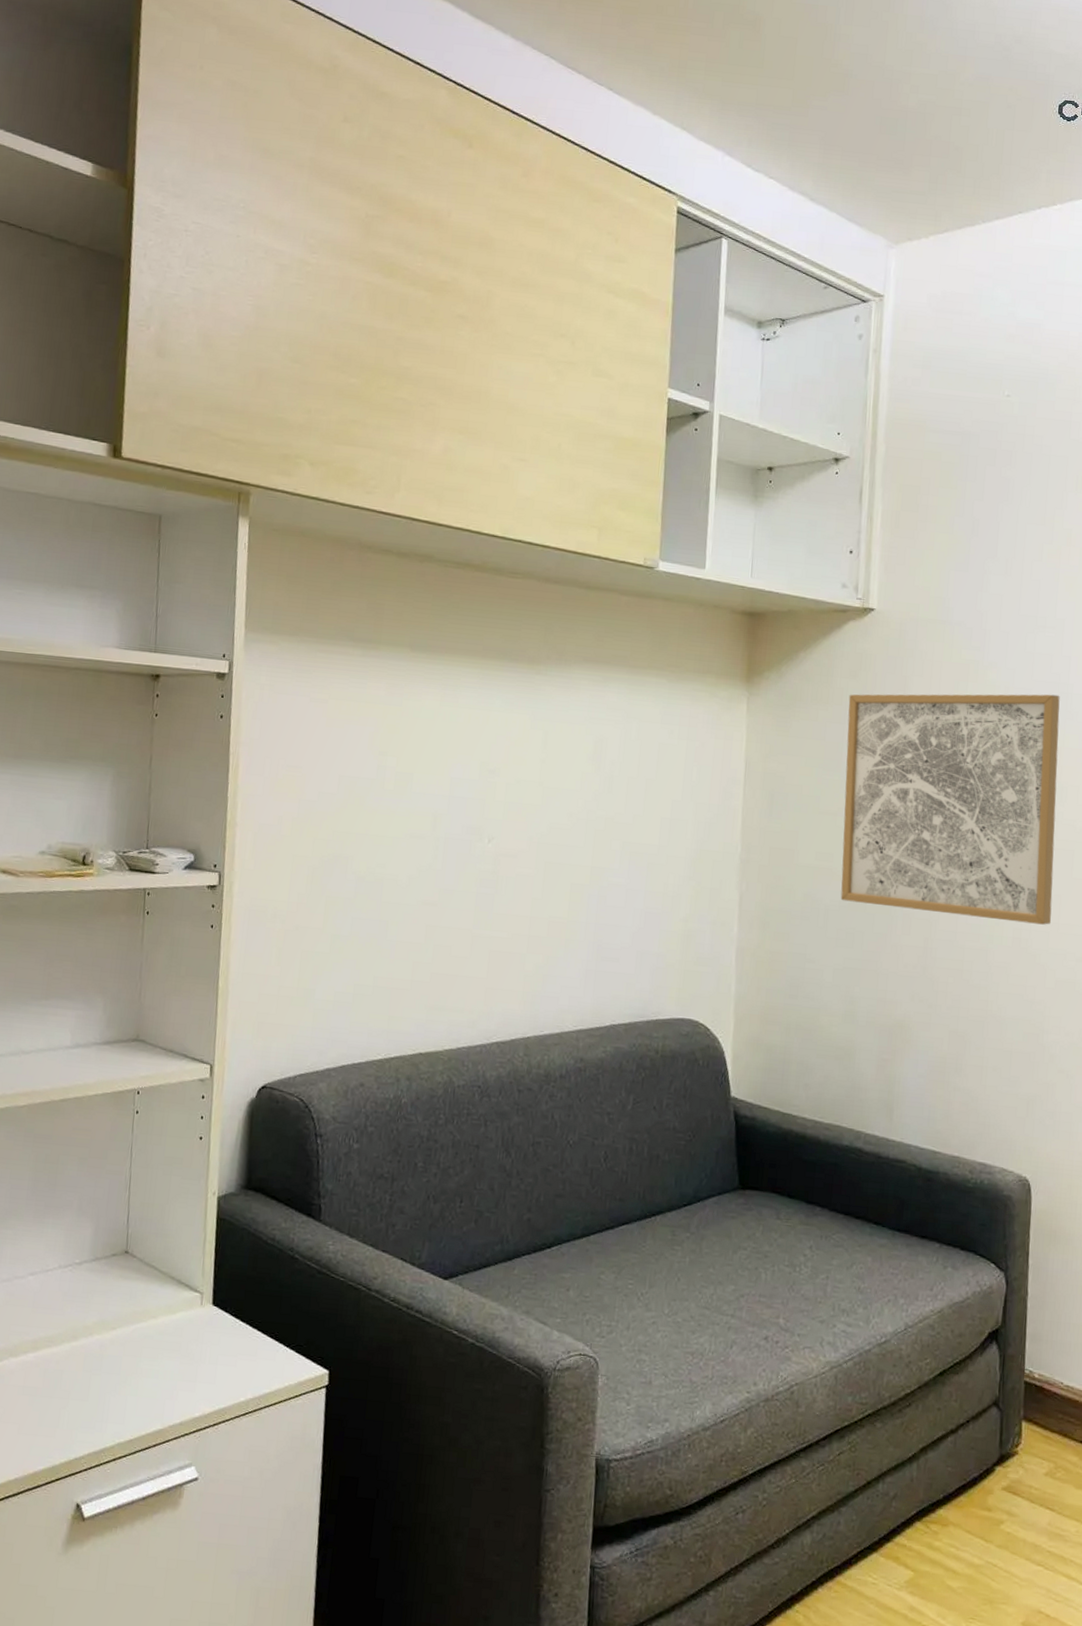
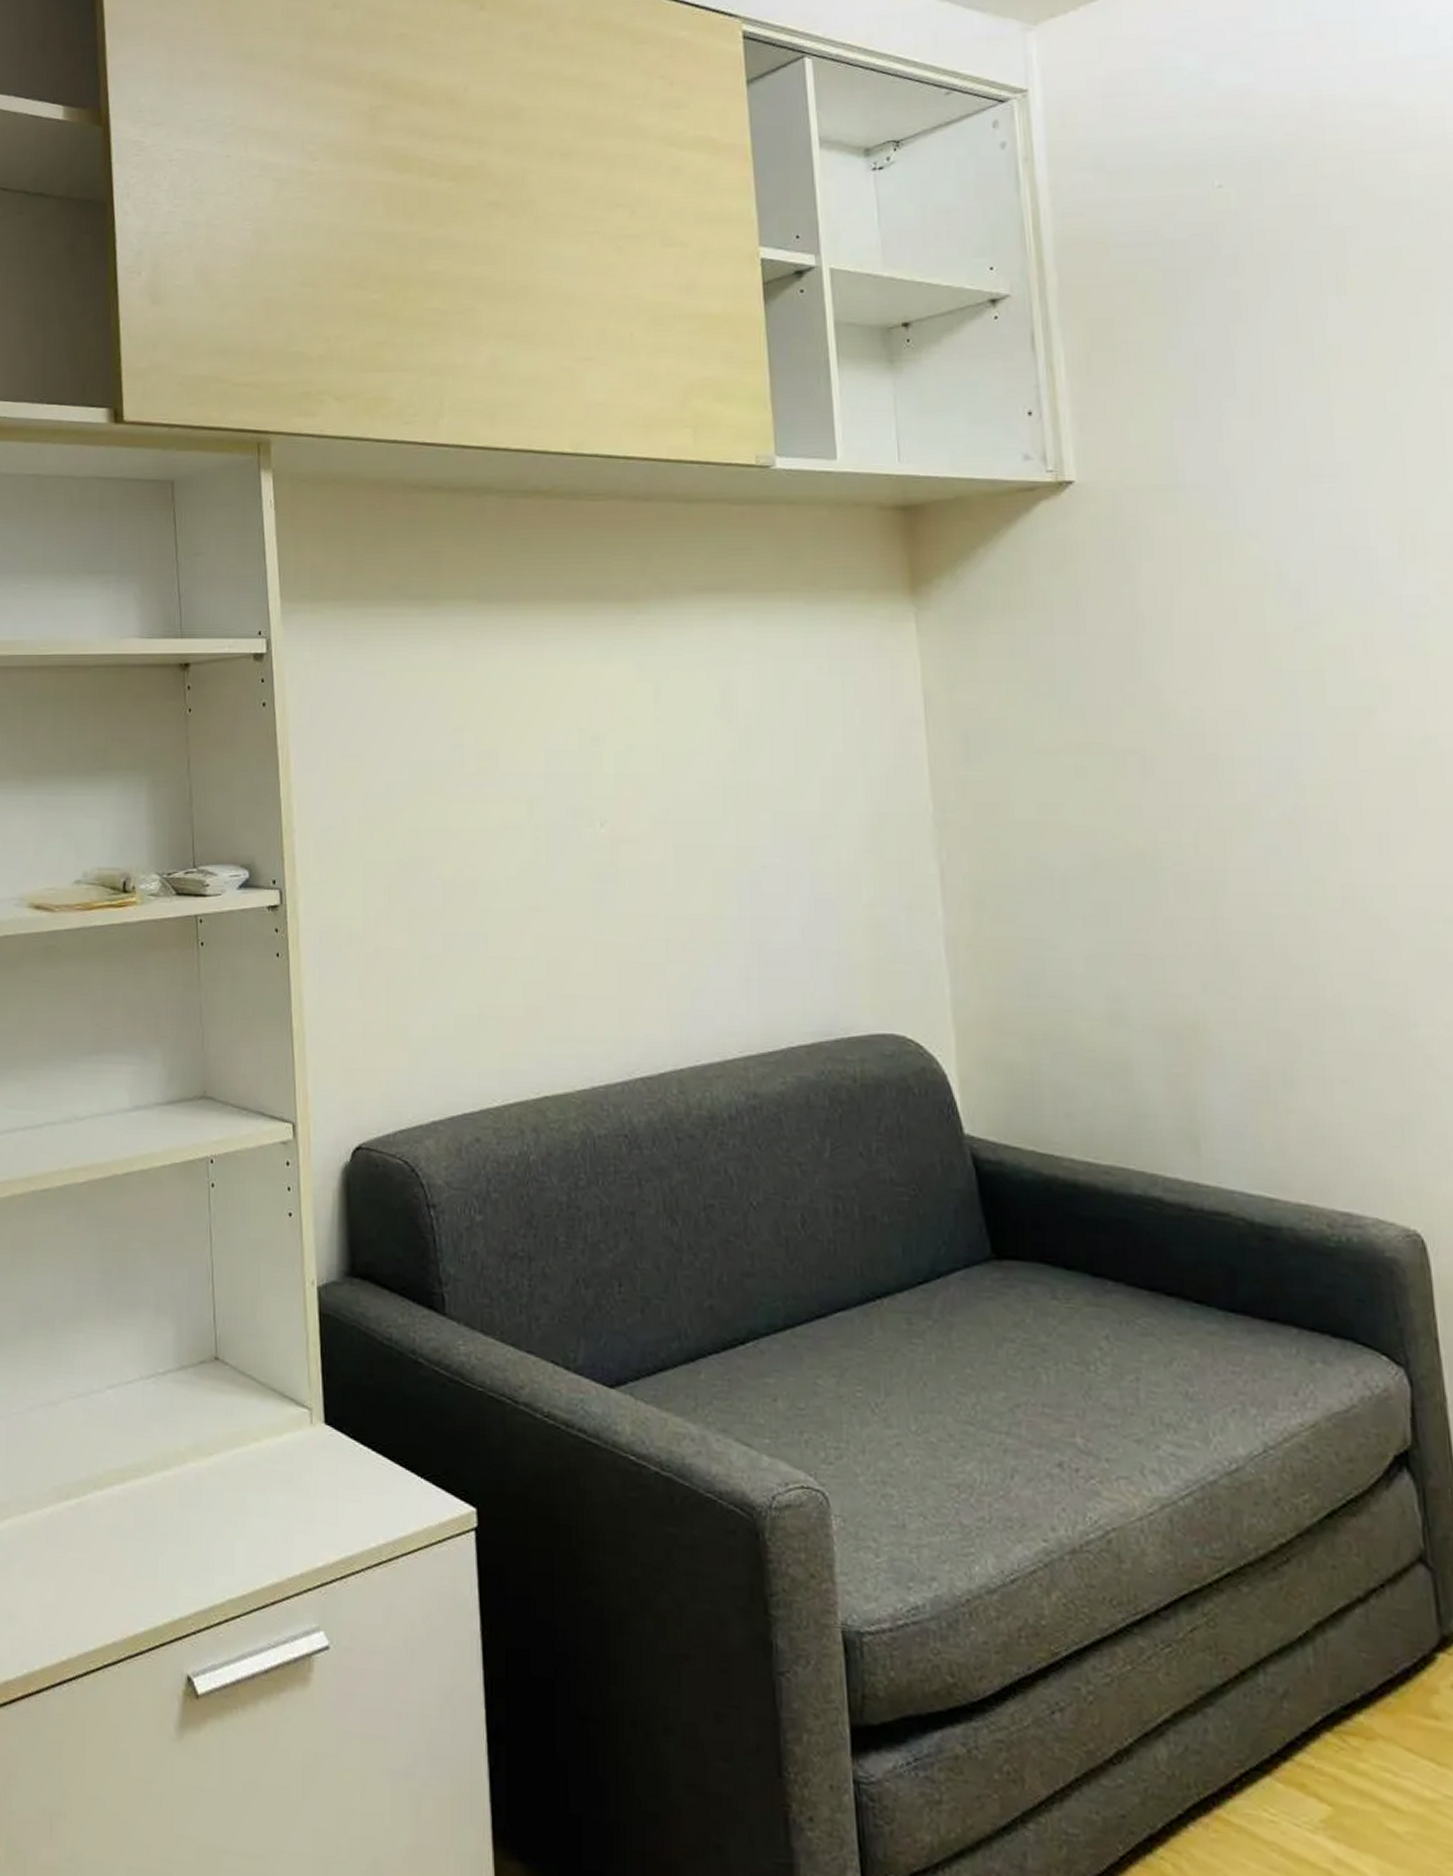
wall art: present [840,694,1060,925] -> none [1054,563,1397,876]

